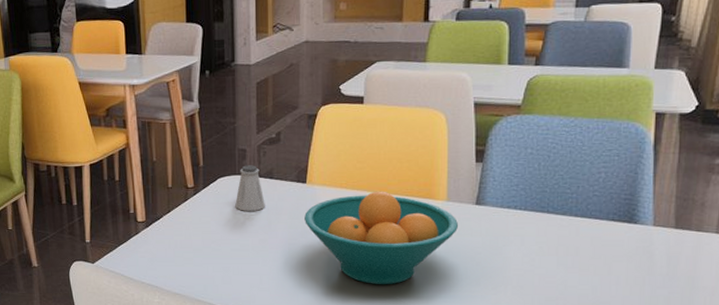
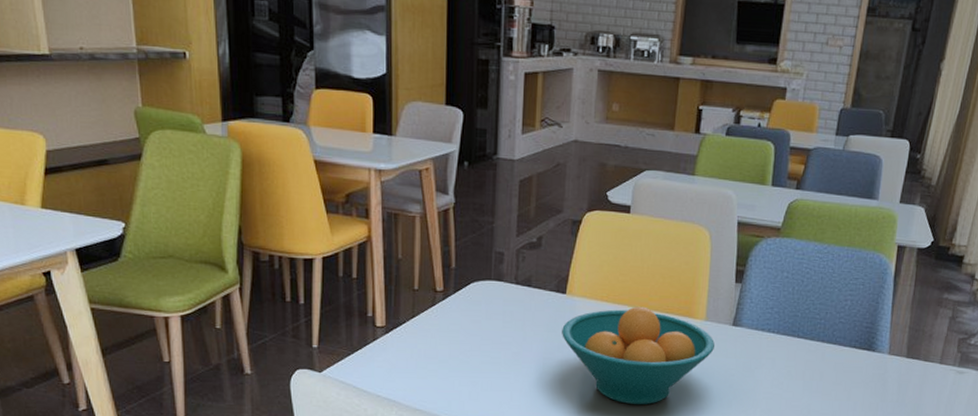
saltshaker: present [235,165,265,211] -> none [488,270,521,321]

